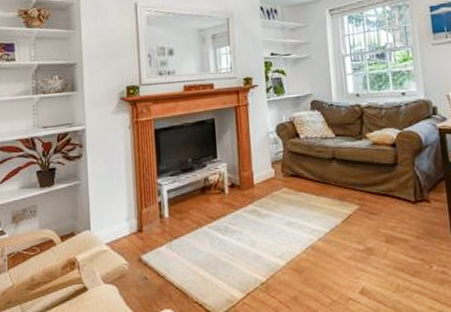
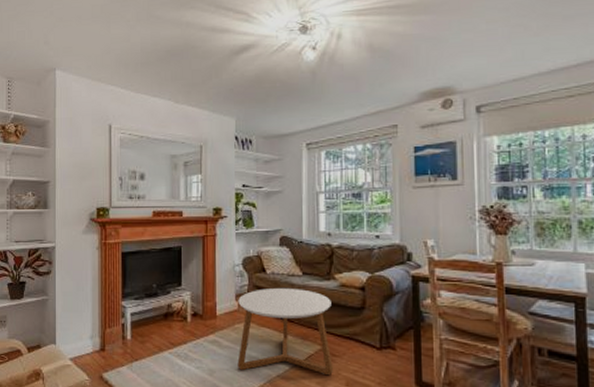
coffee table: none [274,150,372,238] -> present [237,287,333,376]

